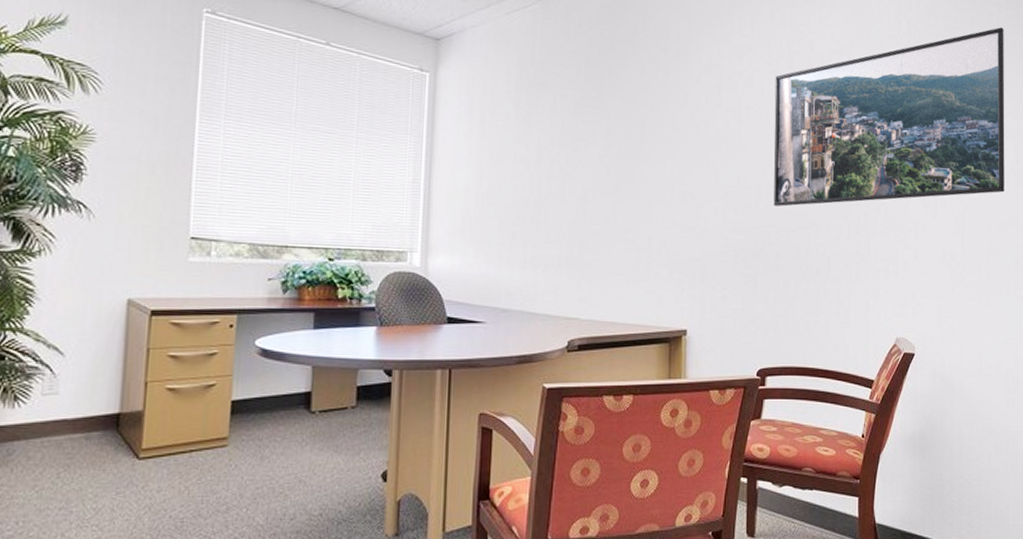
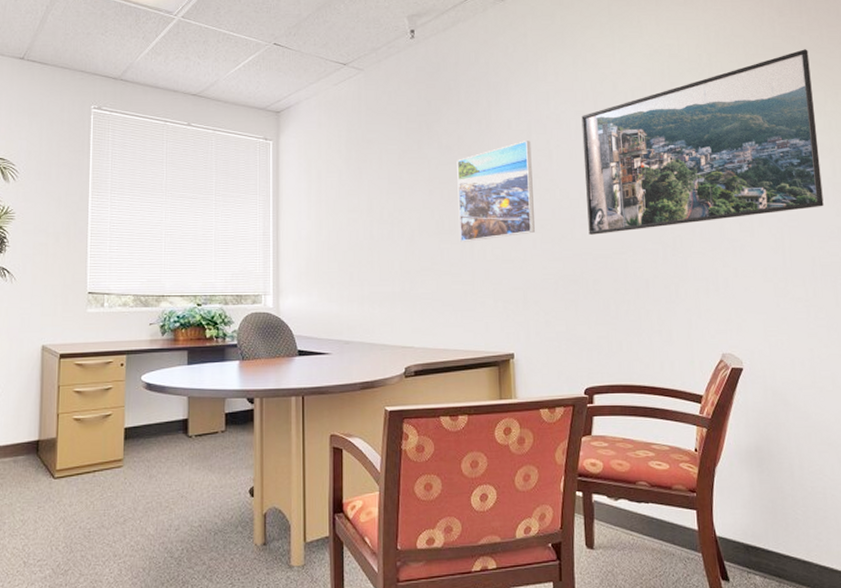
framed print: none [637,98,720,206] -> present [457,141,535,242]

